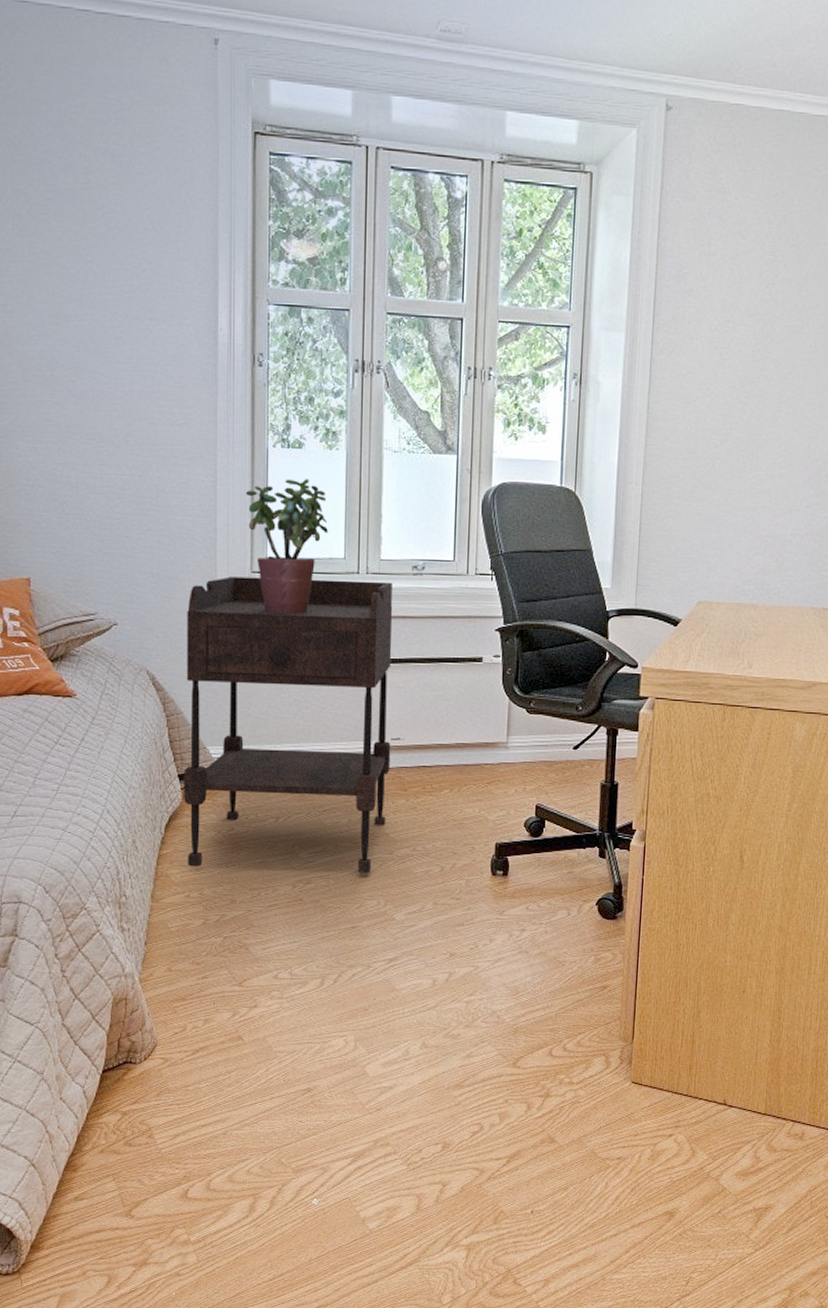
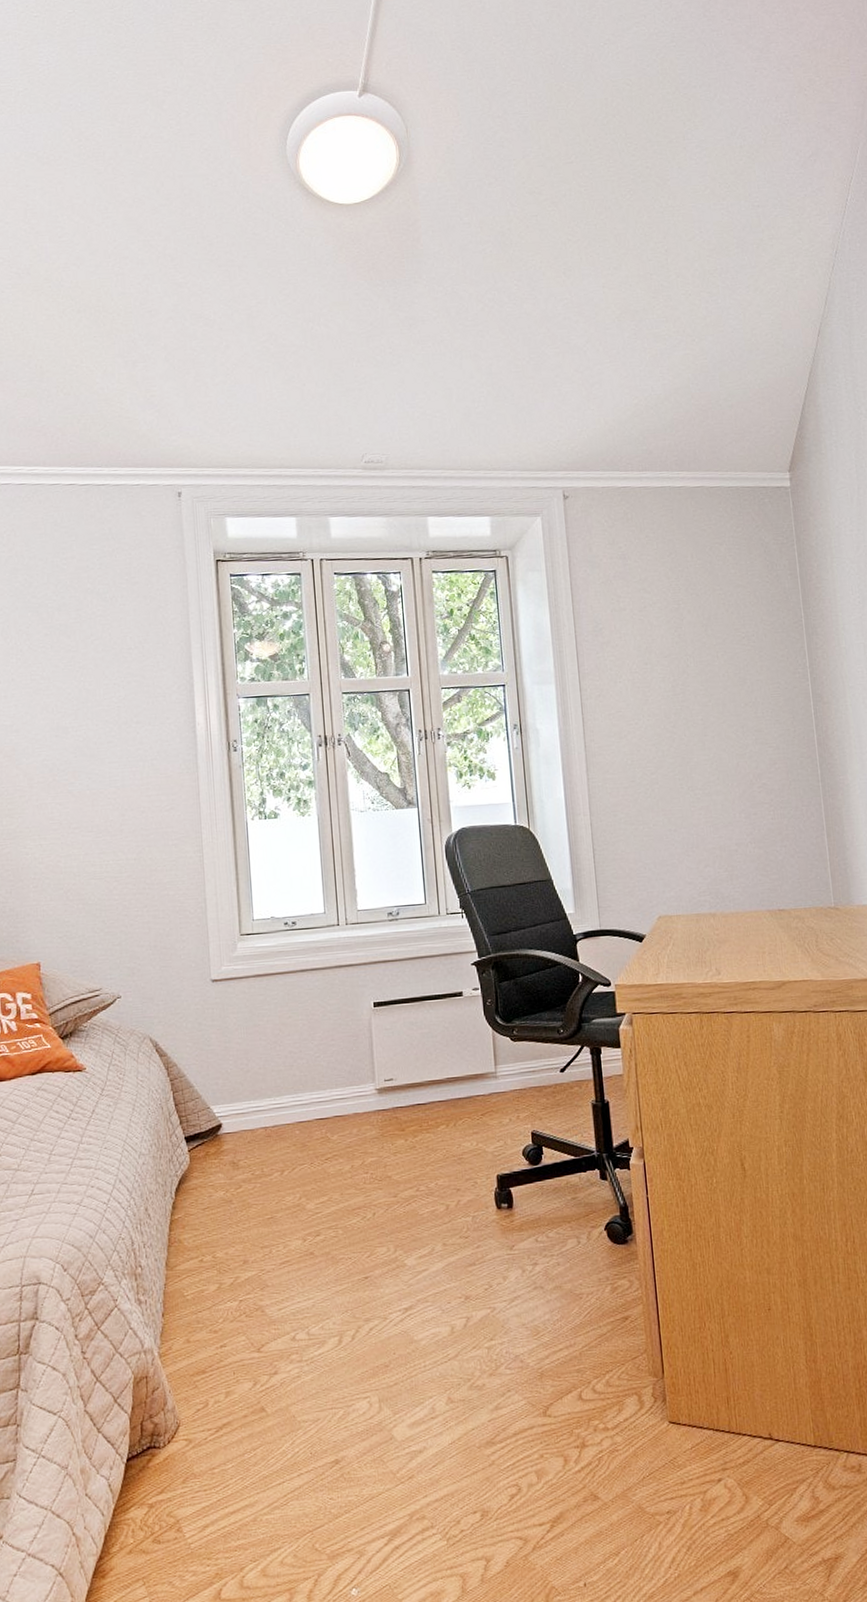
side table: present [183,576,393,873] -> none [184,930,388,1230]
potted plant: present [245,478,328,614] -> none [230,844,307,971]

